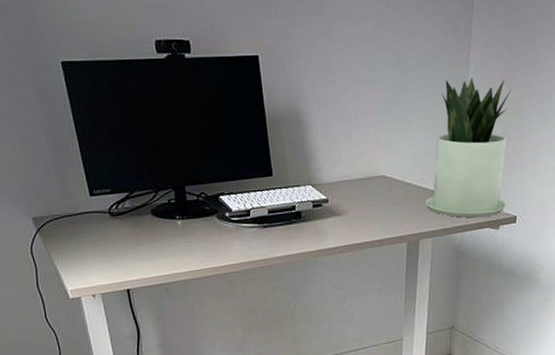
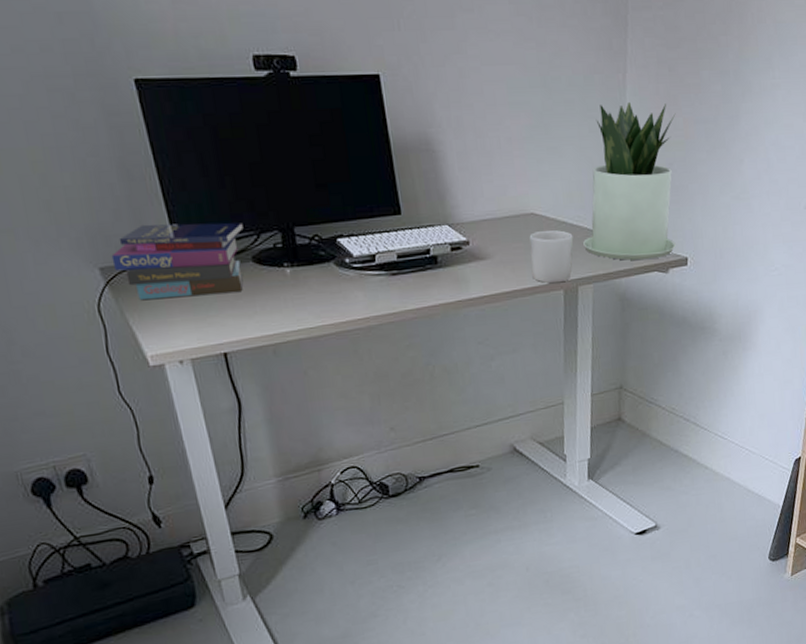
books: none [41,181,145,245] -> present [111,222,243,301]
mug: none [379,190,417,237] -> present [529,230,574,284]

